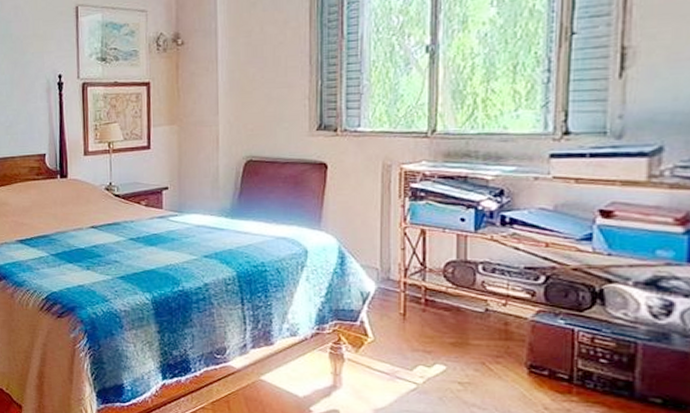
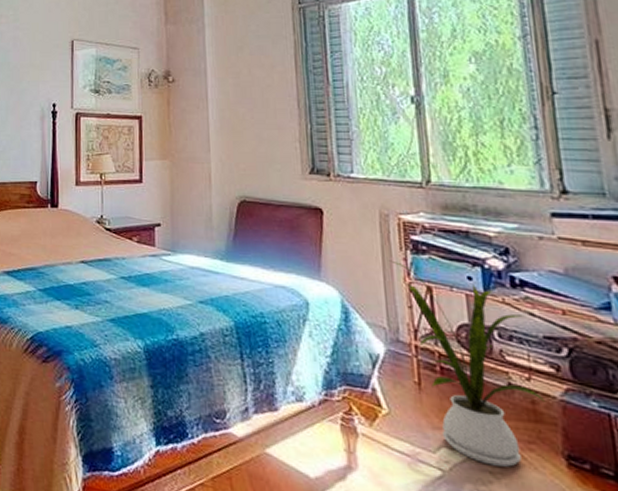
house plant: none [388,208,516,377] -> present [390,260,544,467]

